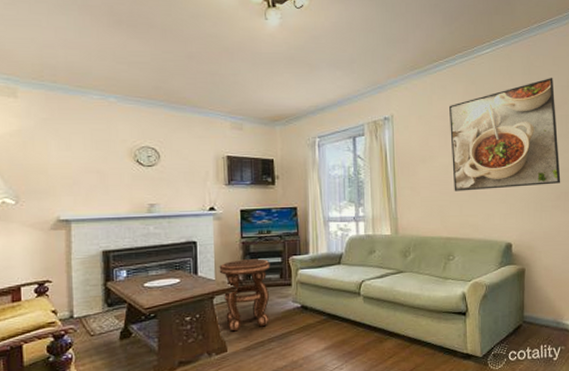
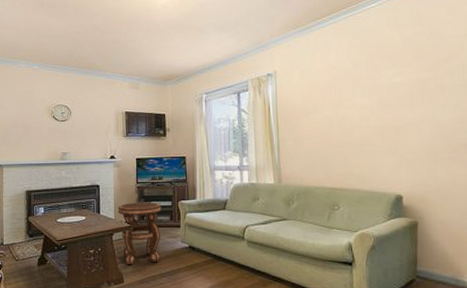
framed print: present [449,78,561,192] -> none [333,27,459,143]

